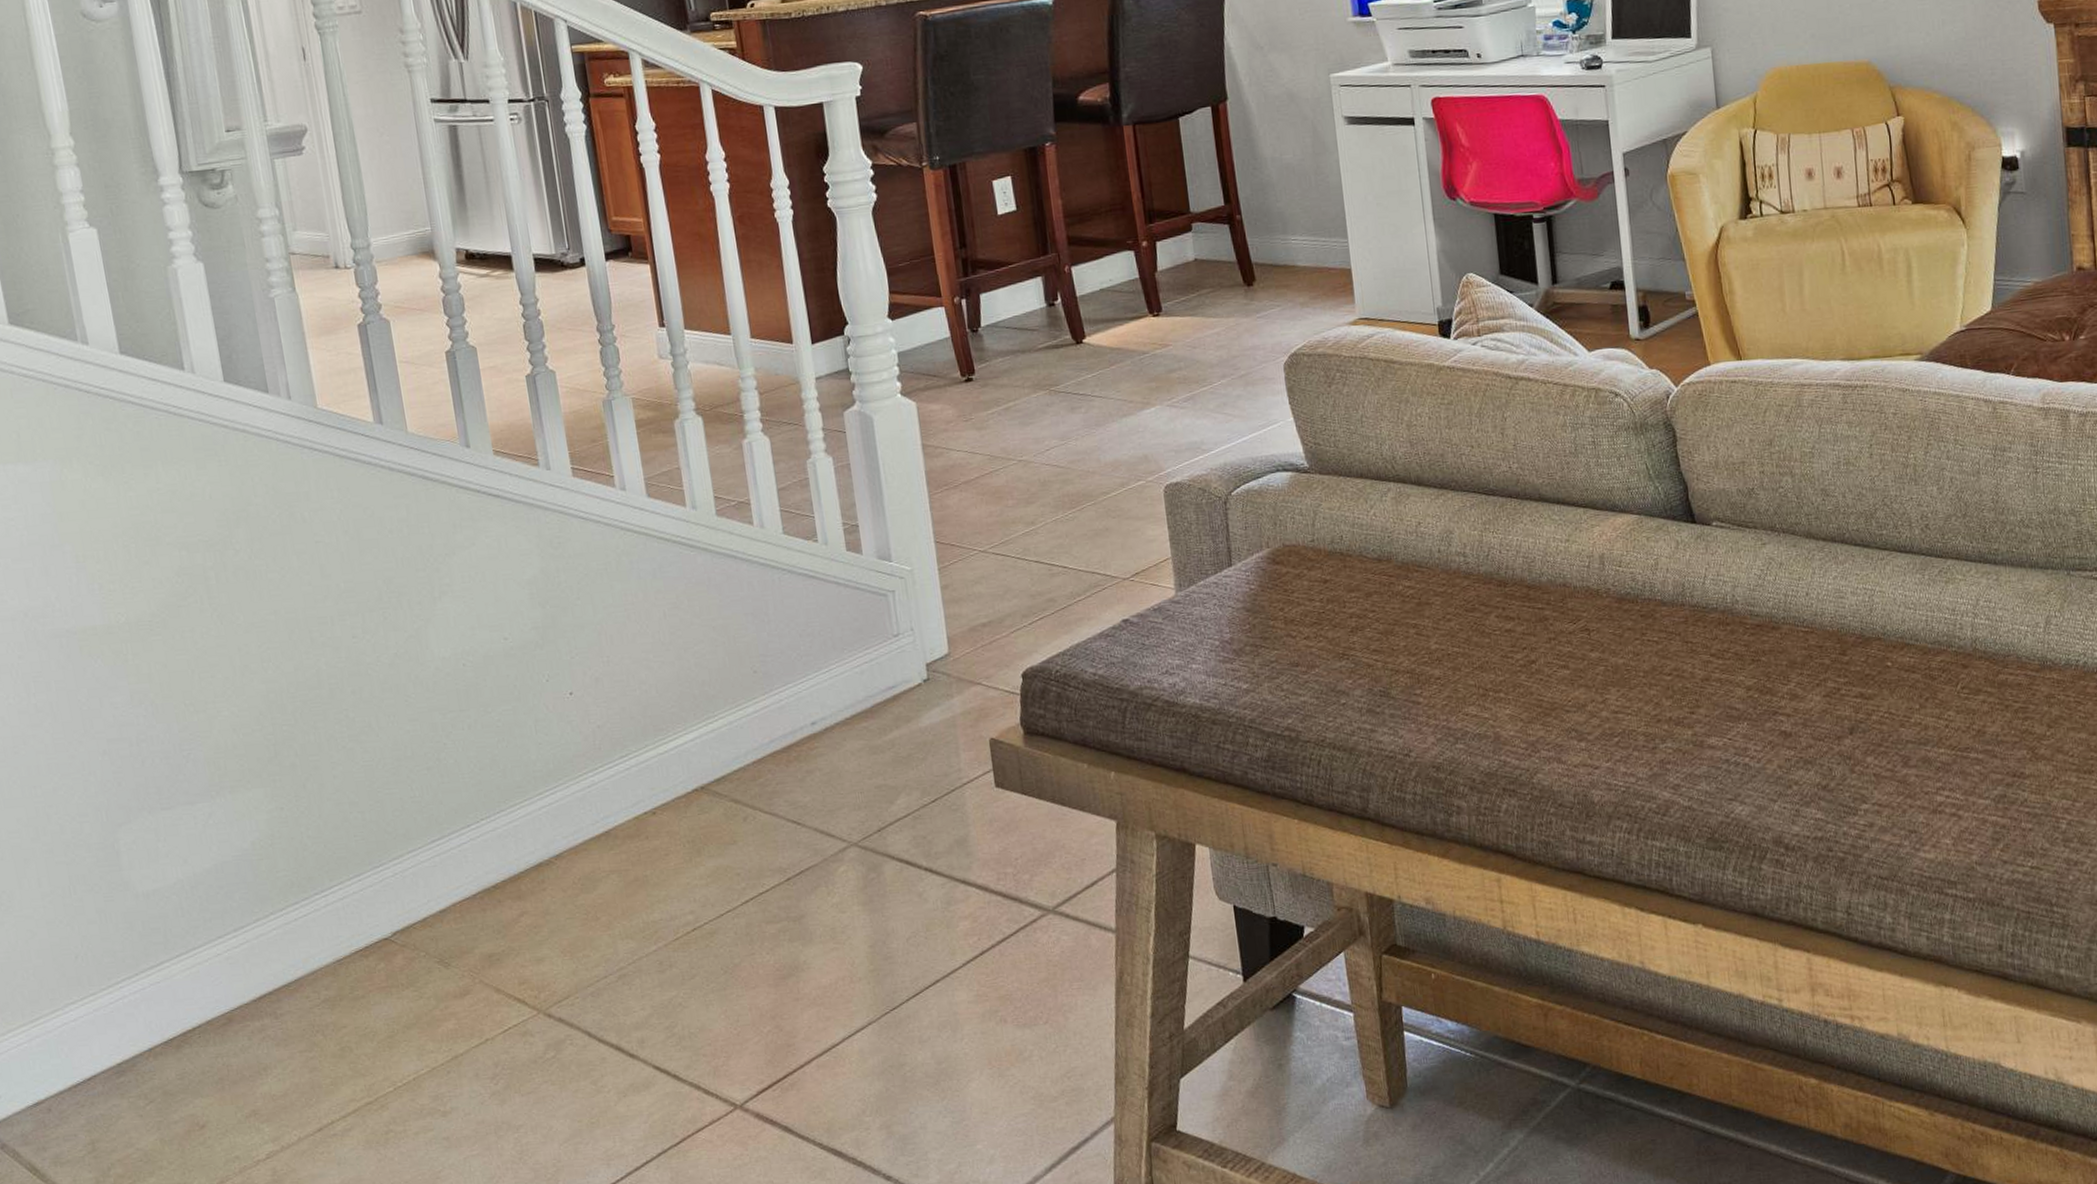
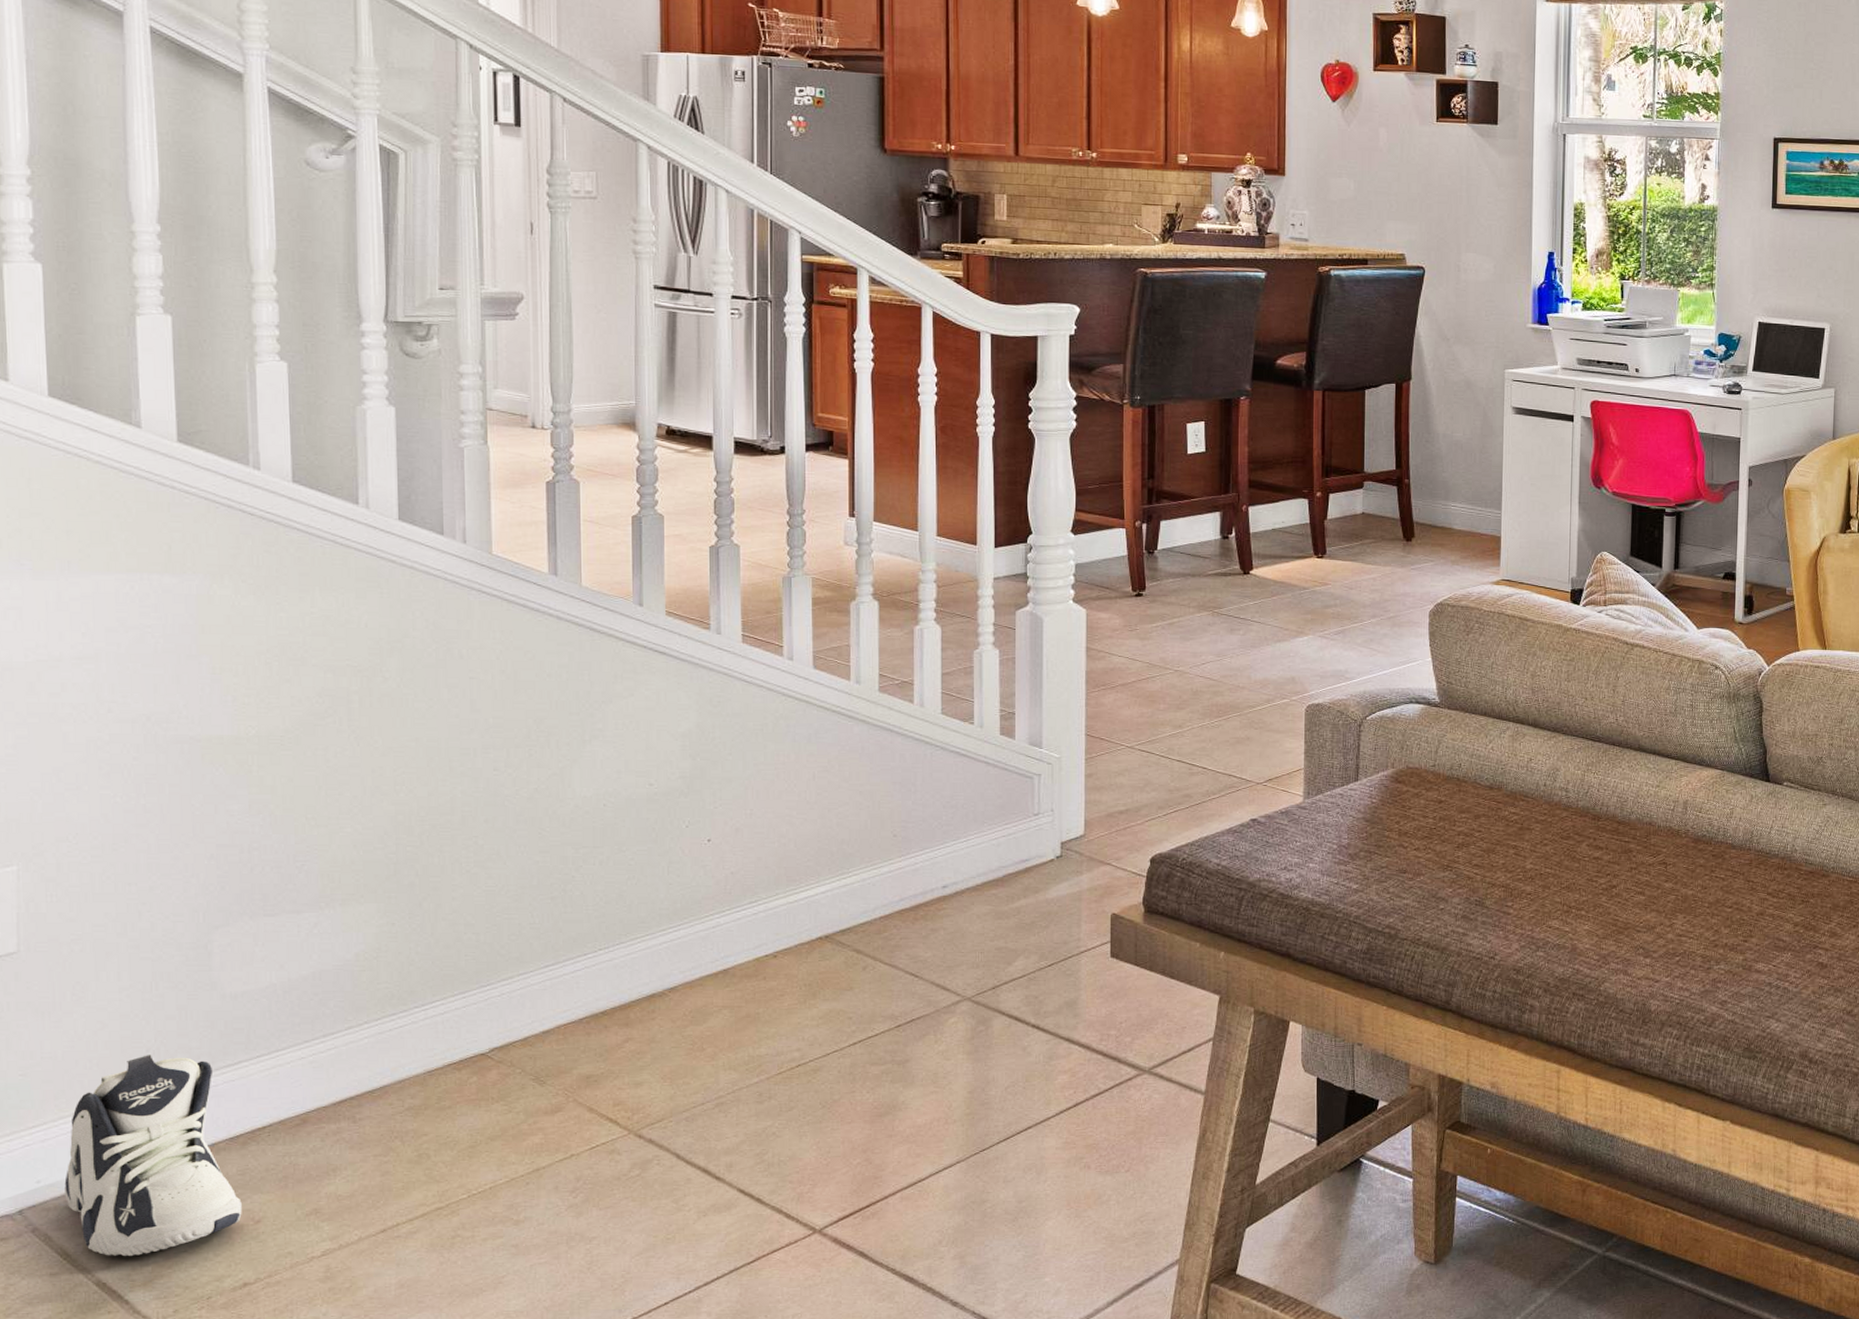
sneaker: none [19,960,187,1169] -> present [64,1054,242,1257]

